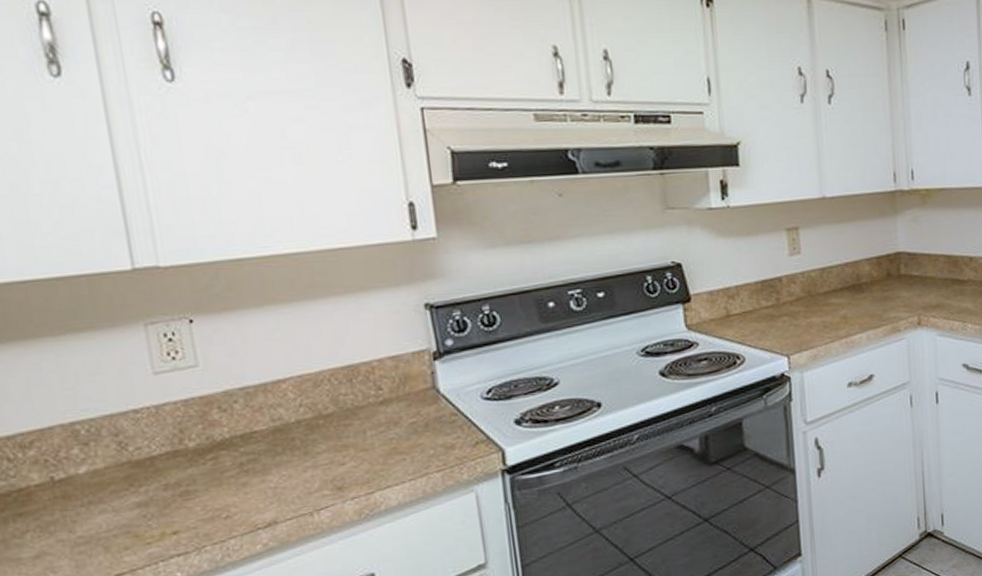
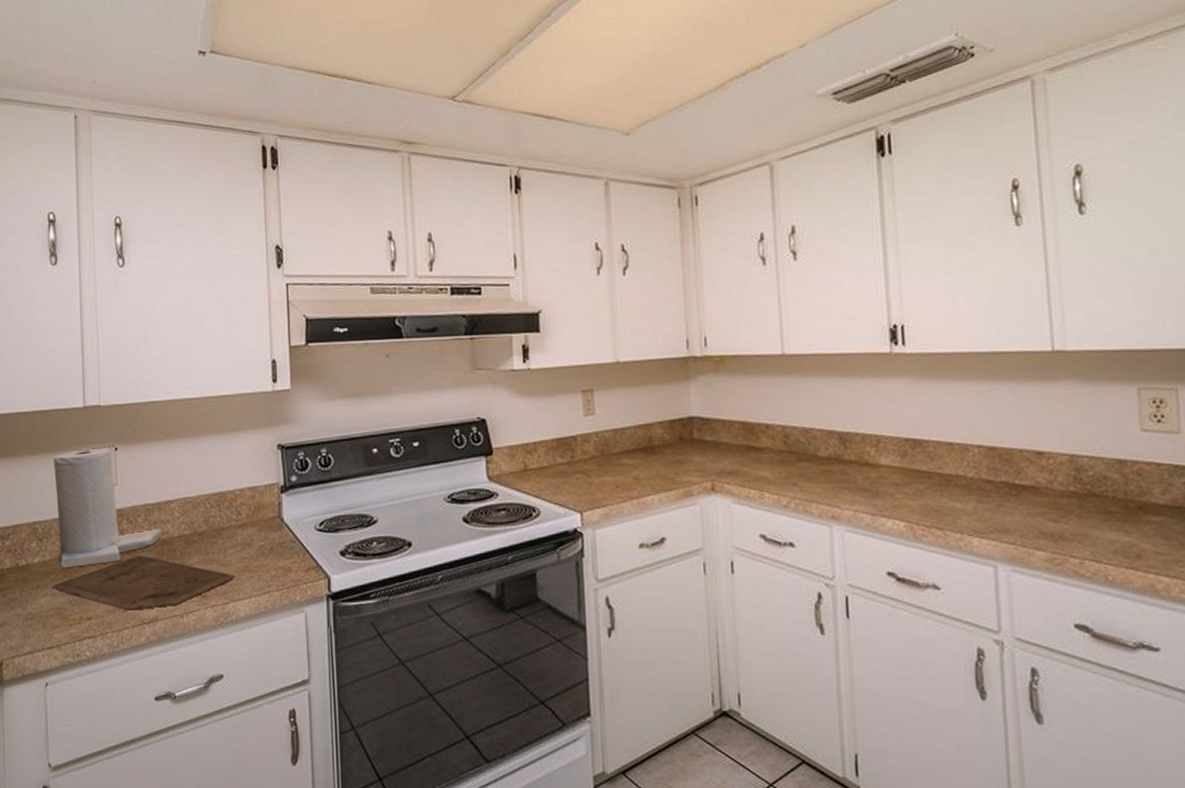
paper towel: none [91,320,274,477] -> present [53,448,163,569]
cutting board: none [110,449,382,517] -> present [51,555,236,611]

